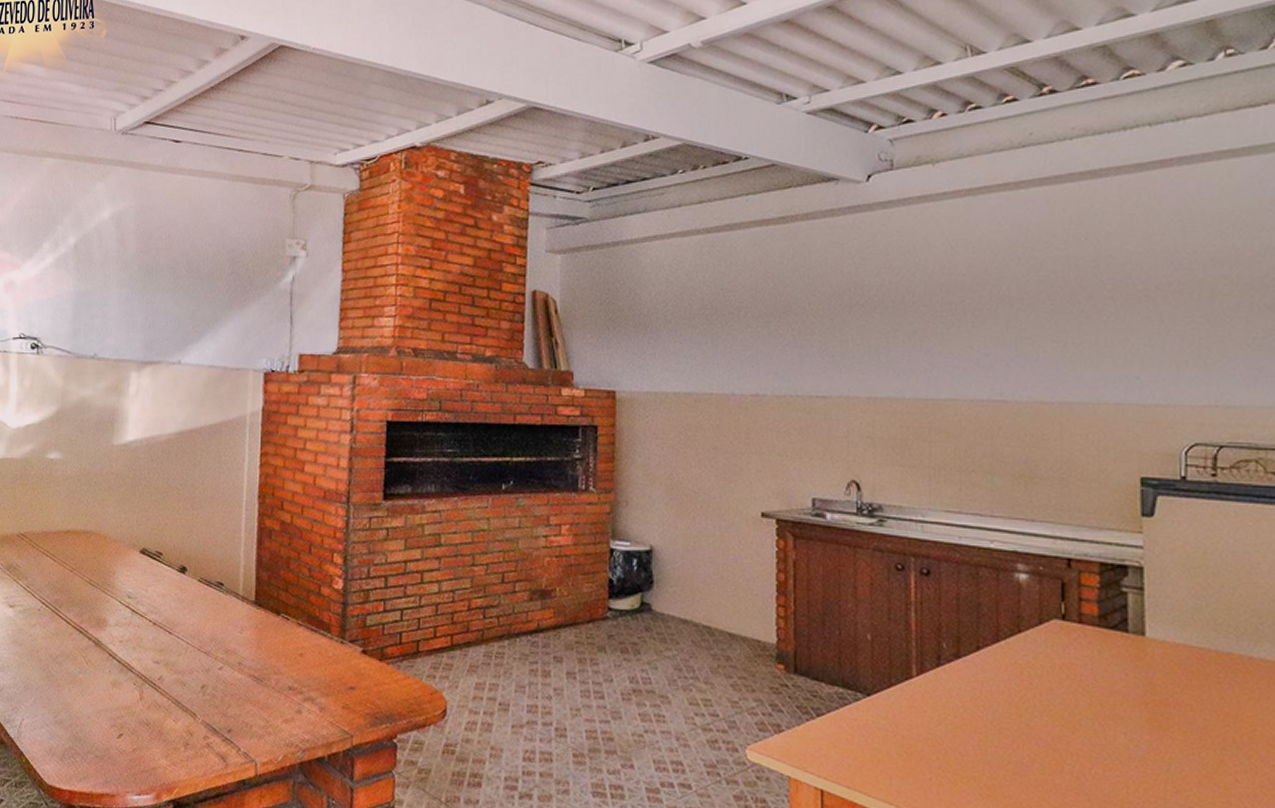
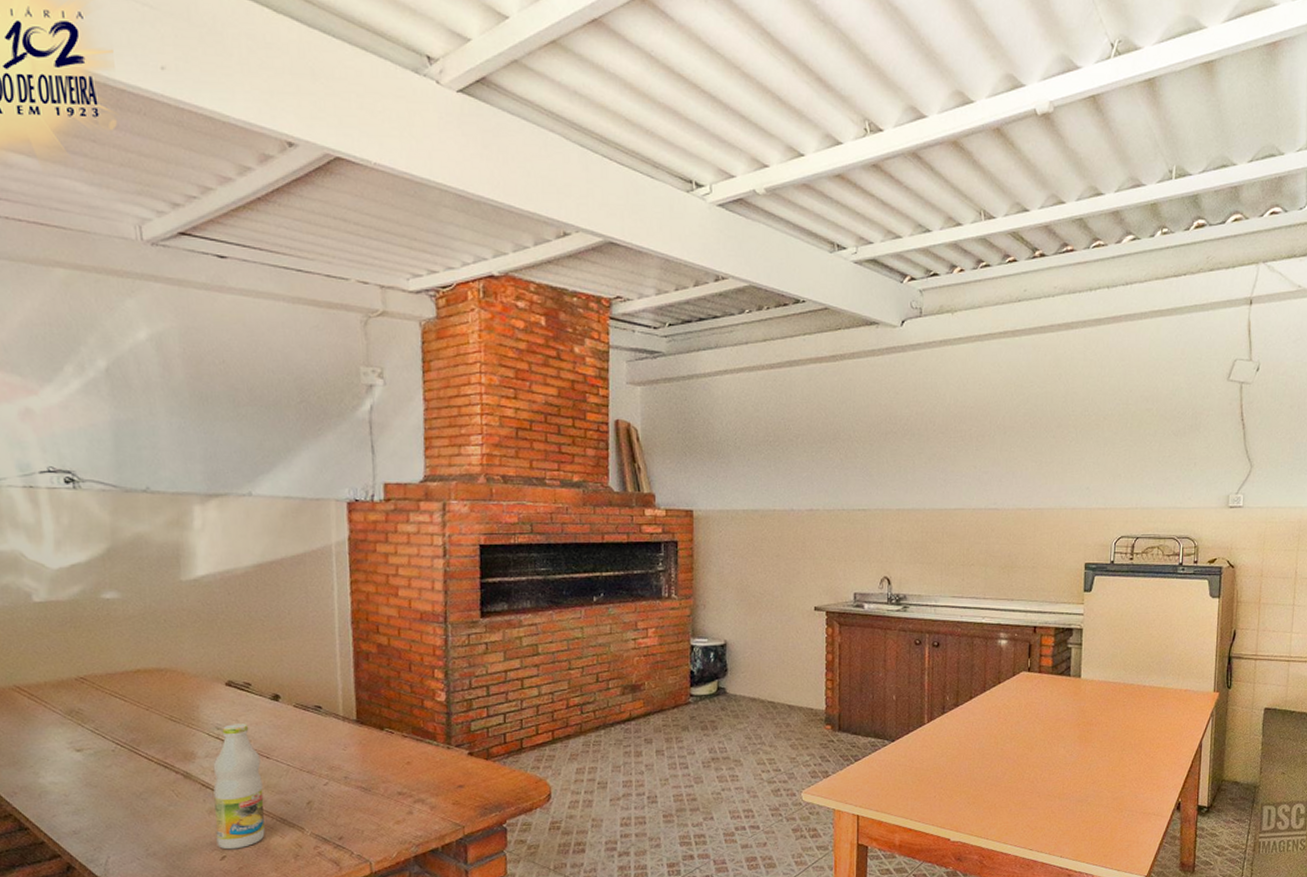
bottle: none [116,593,163,728] -> present [213,723,265,850]

